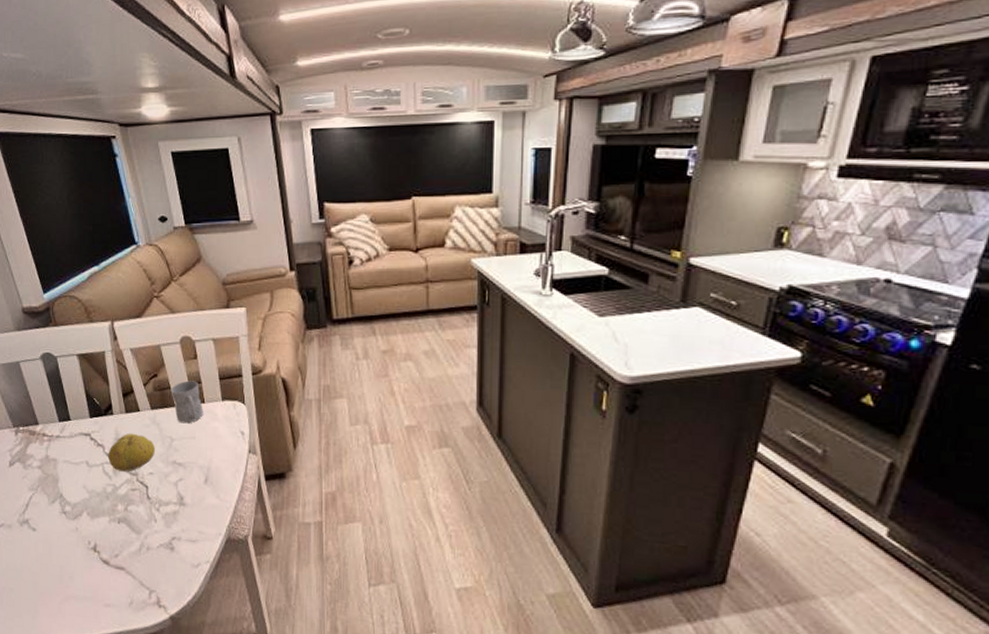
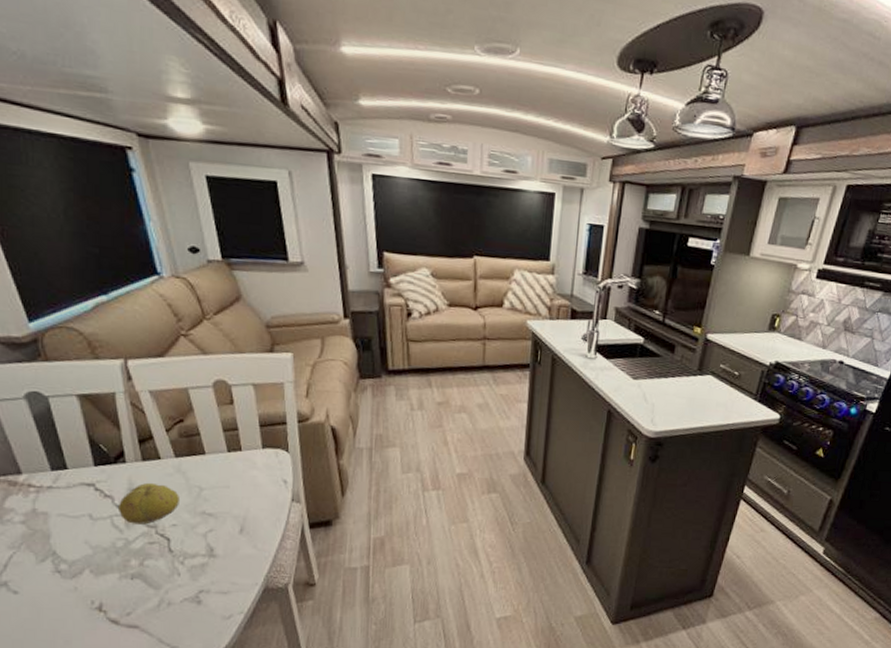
mug: present [170,380,203,424] -> none [200,427,240,472]

